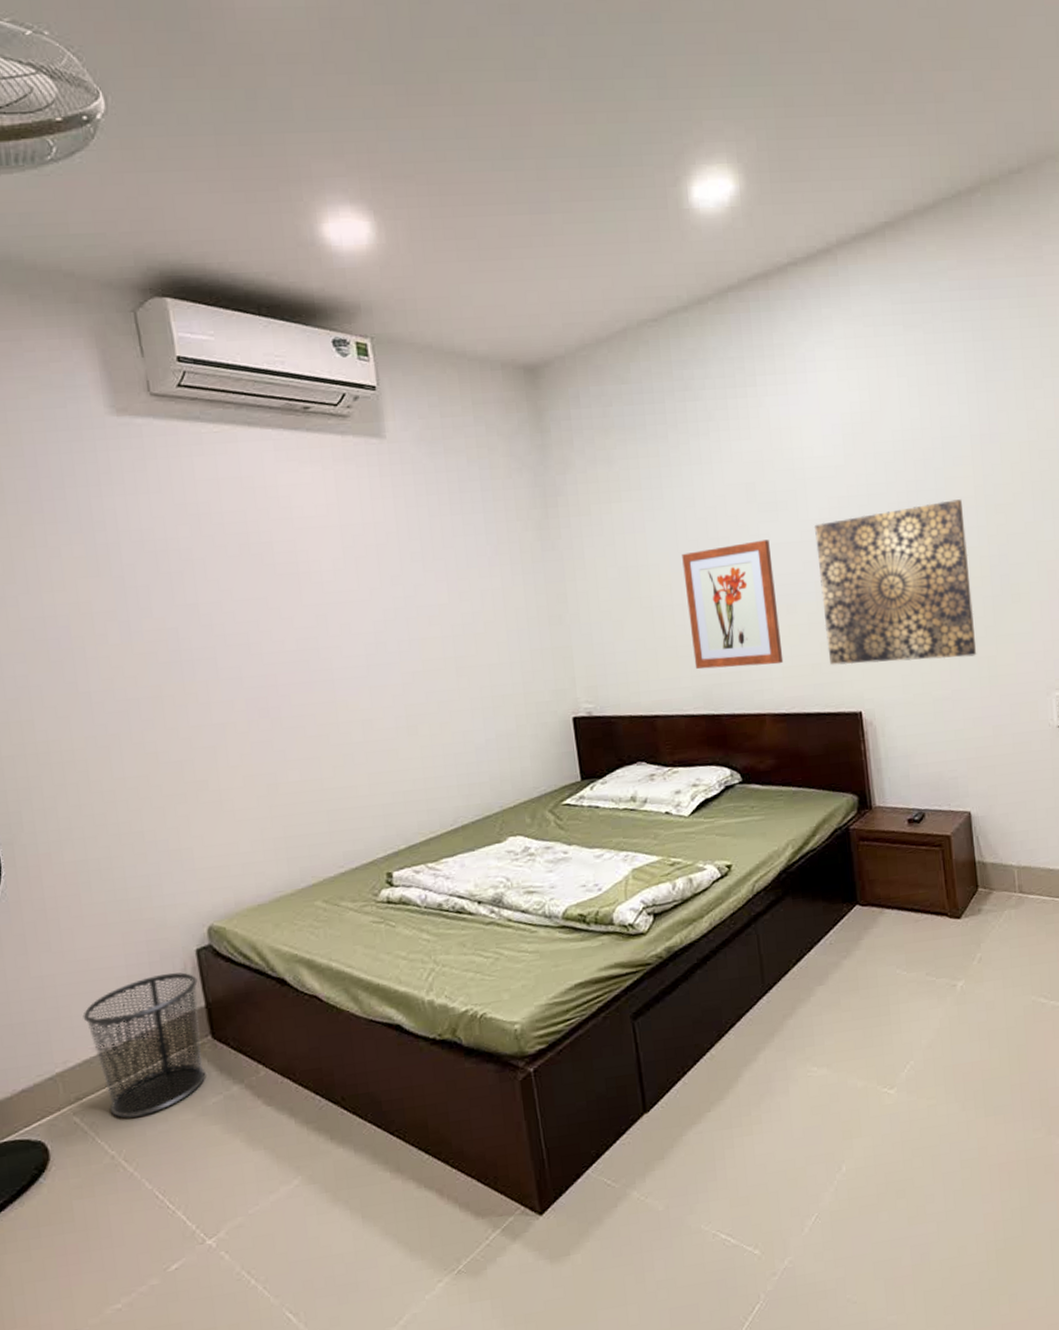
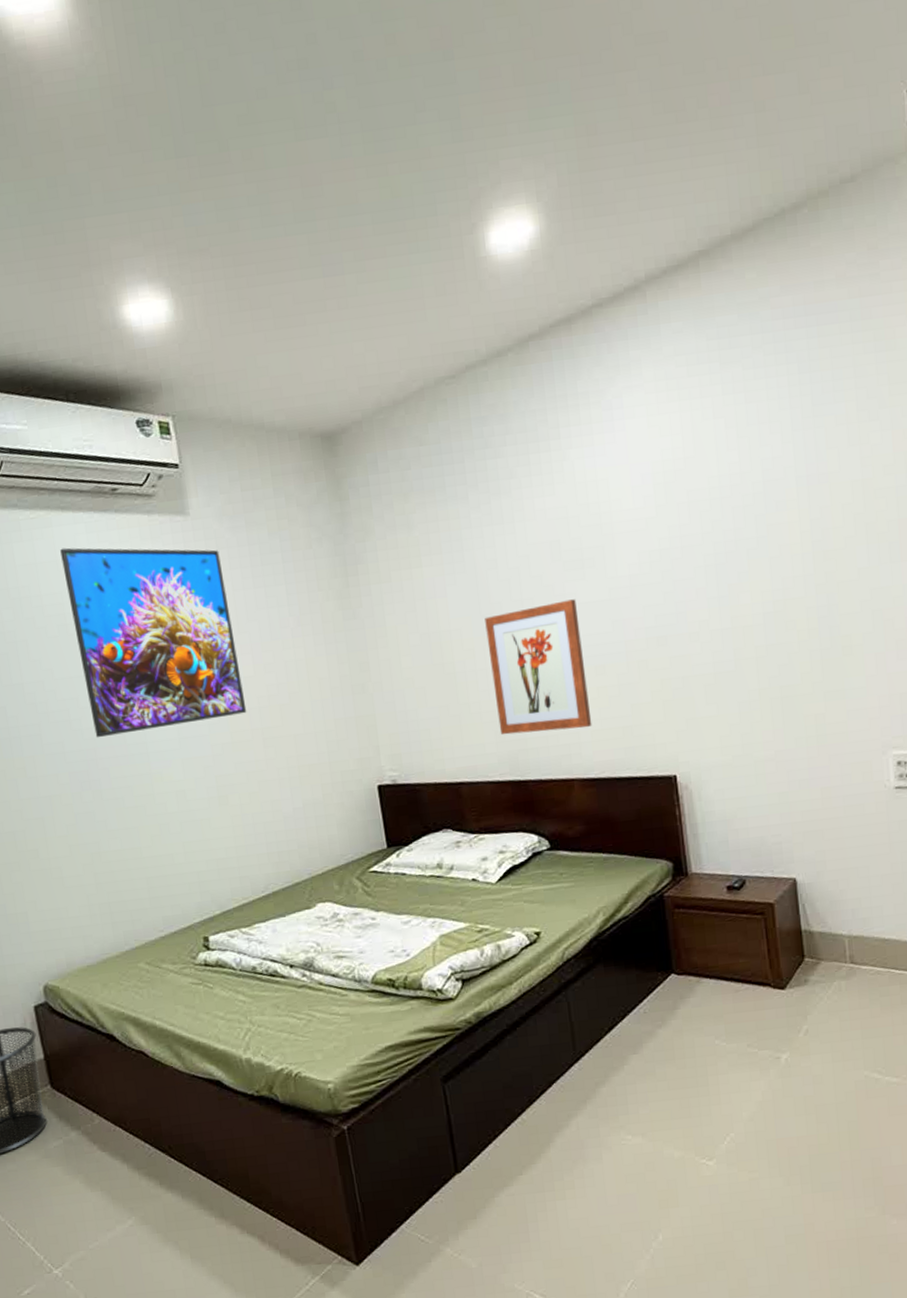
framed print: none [245,464,440,664] -> present [60,547,247,738]
wall art: present [813,499,977,665] -> none [623,547,803,728]

